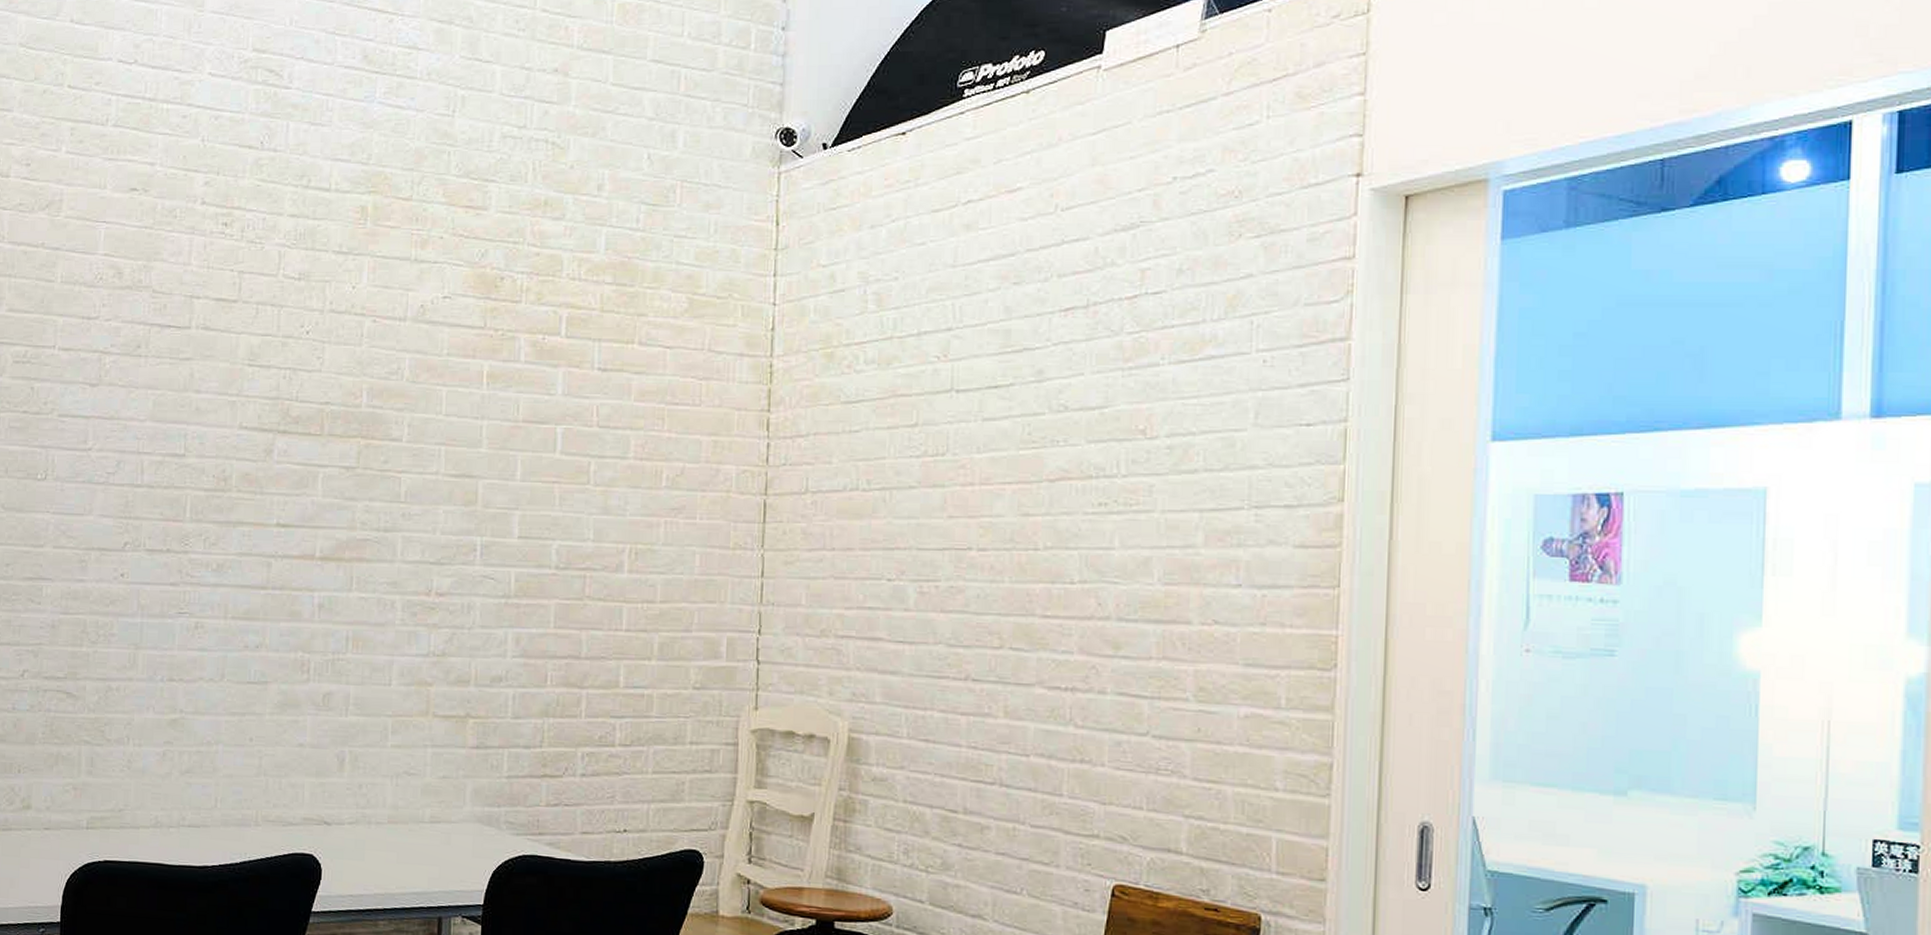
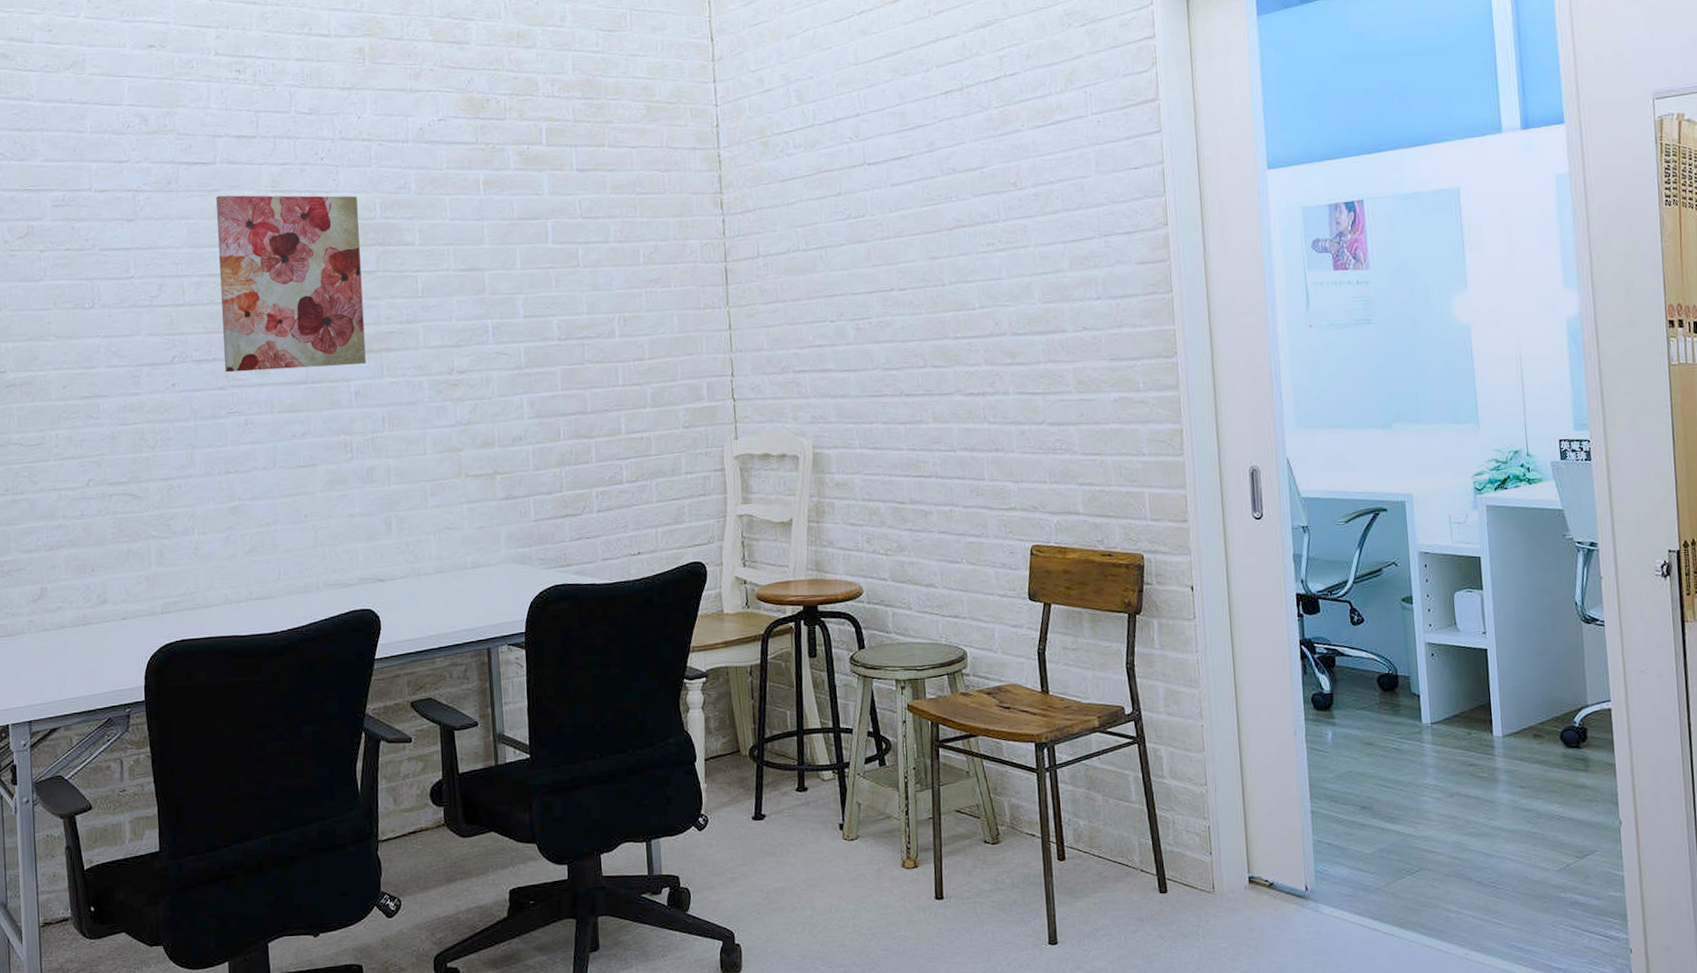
wall art: none [178,365,343,573] -> present [216,195,366,373]

